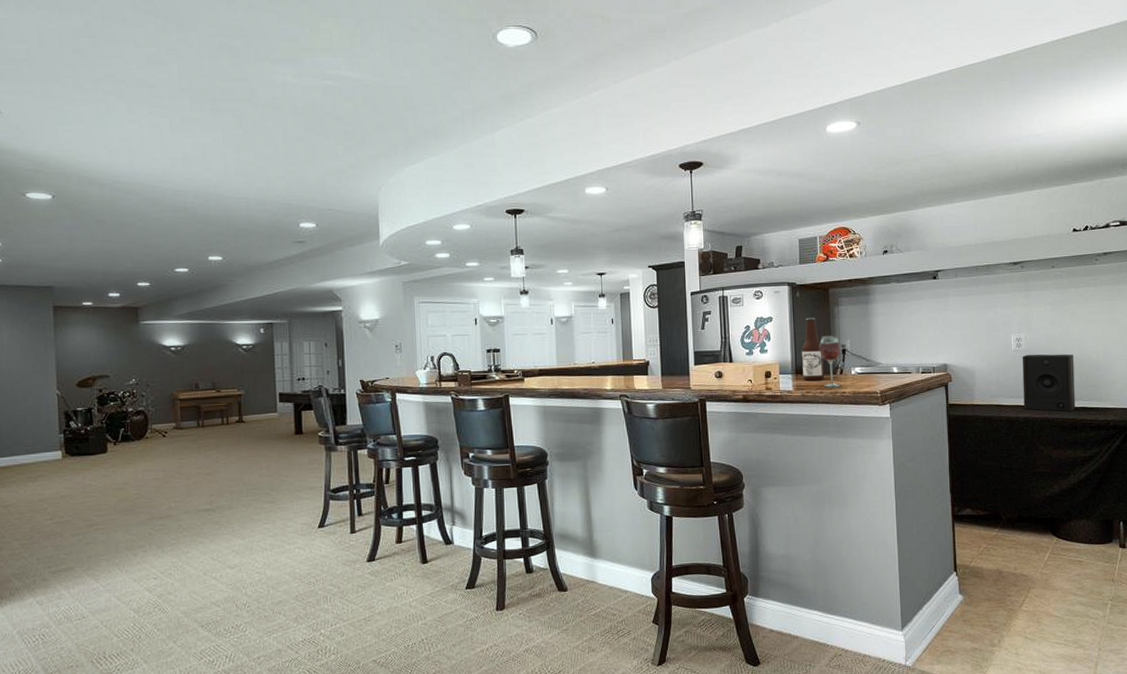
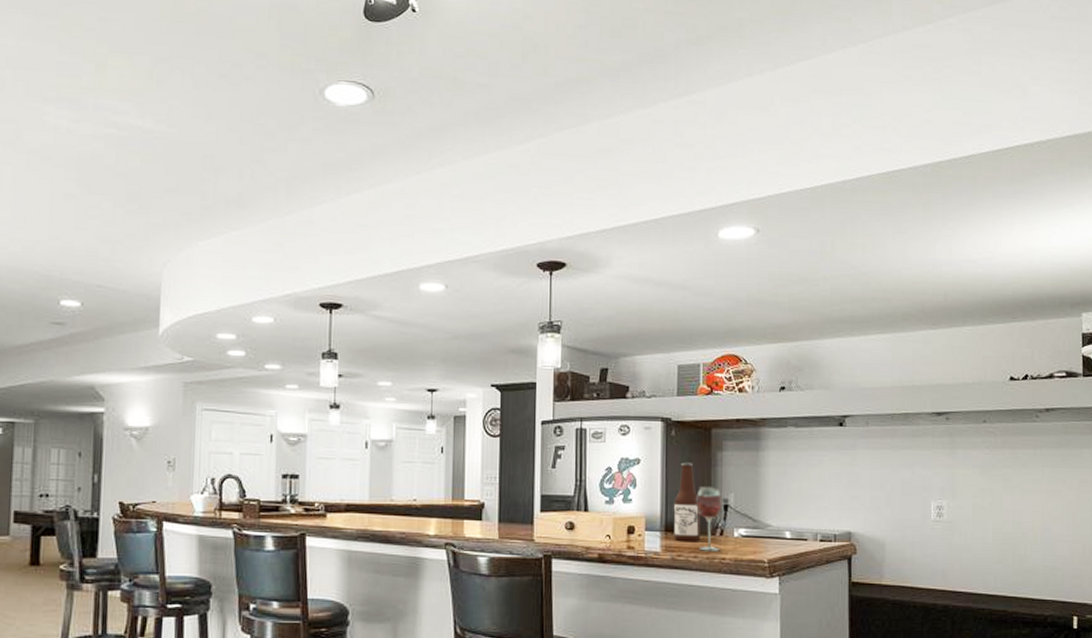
studio monitor: present [1022,354,1076,412] -> none [943,526,1006,602]

